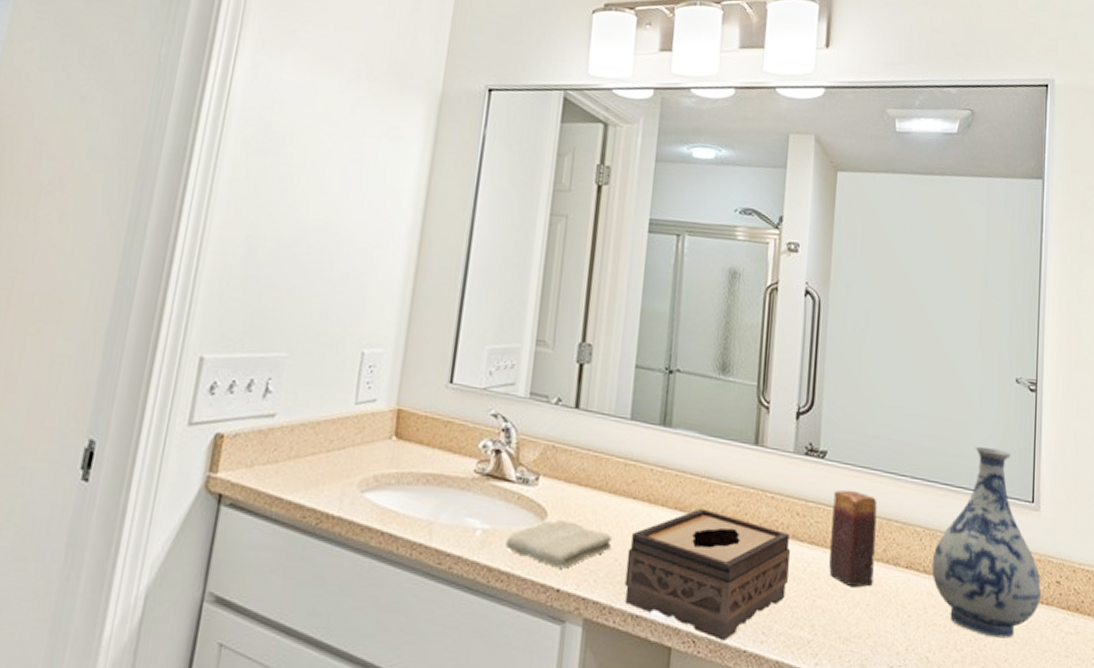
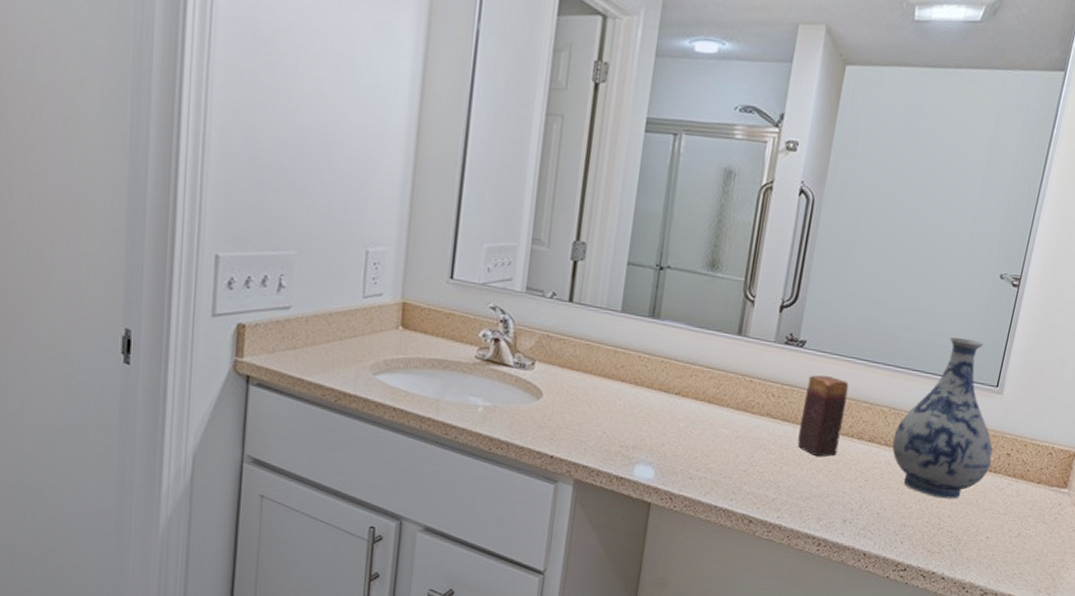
washcloth: present [505,519,613,569] -> none [505,398,602,439]
tissue box: present [624,508,790,641] -> none [611,390,764,498]

